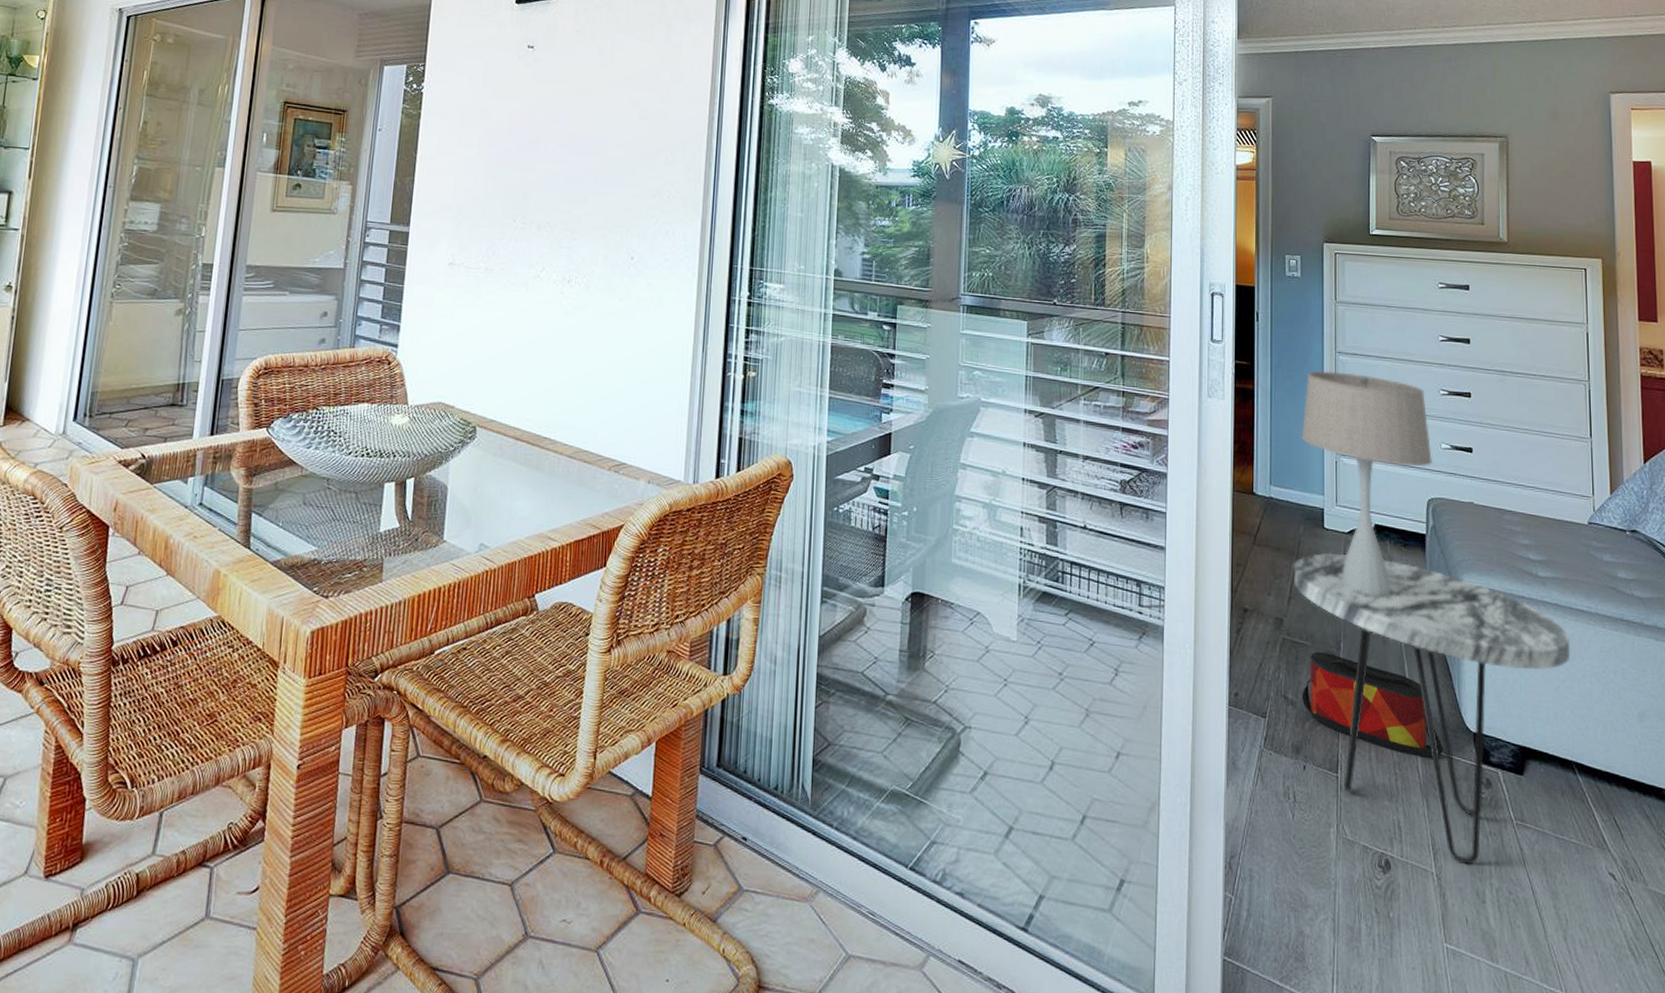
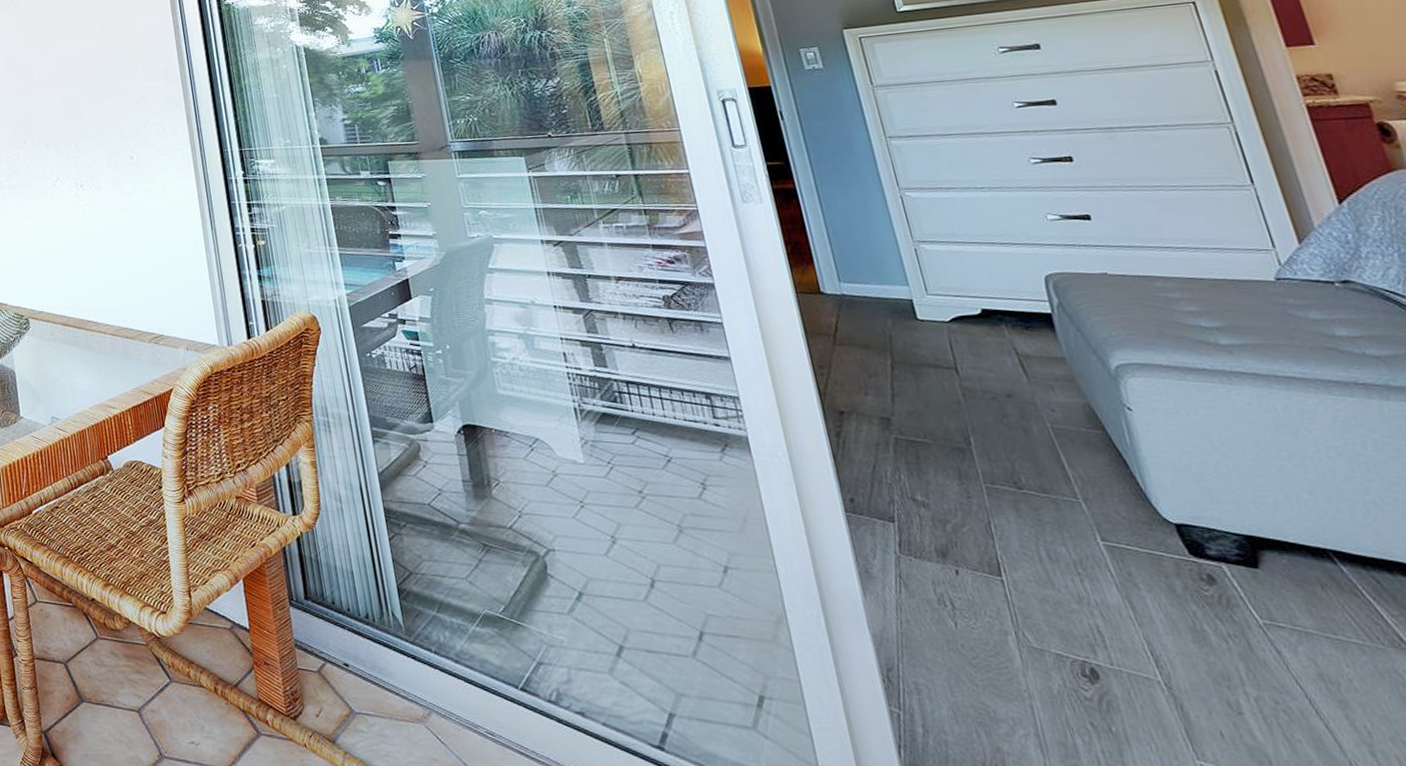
side table: present [1294,552,1571,865] -> none [889,344,1292,672]
table lamp: present [1301,370,1432,596] -> none [857,155,1040,384]
bag: present [1302,651,1444,759] -> none [933,448,1139,556]

